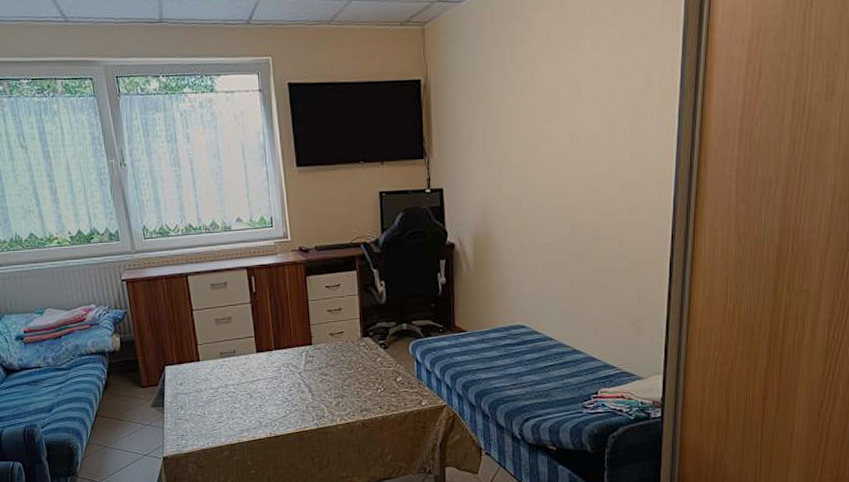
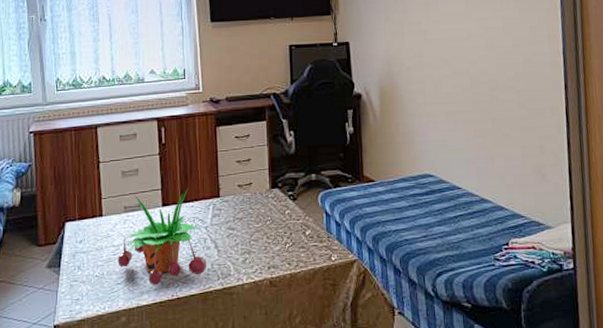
potted plant: none [217,336,302,424] -> present [118,188,207,285]

